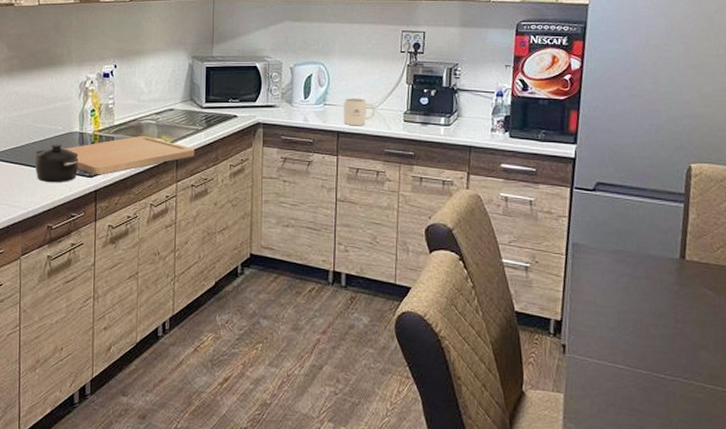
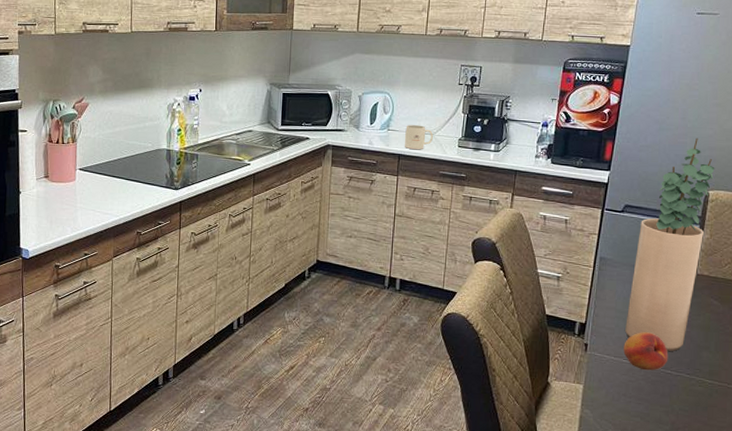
saucepan: present [34,143,78,182] -> none [126,159,166,193]
cutting board: present [64,136,195,175] -> none [153,154,270,188]
vase: none [607,104,696,353] -> present [625,138,715,352]
fruit: none [607,329,661,376] -> present [623,332,669,371]

